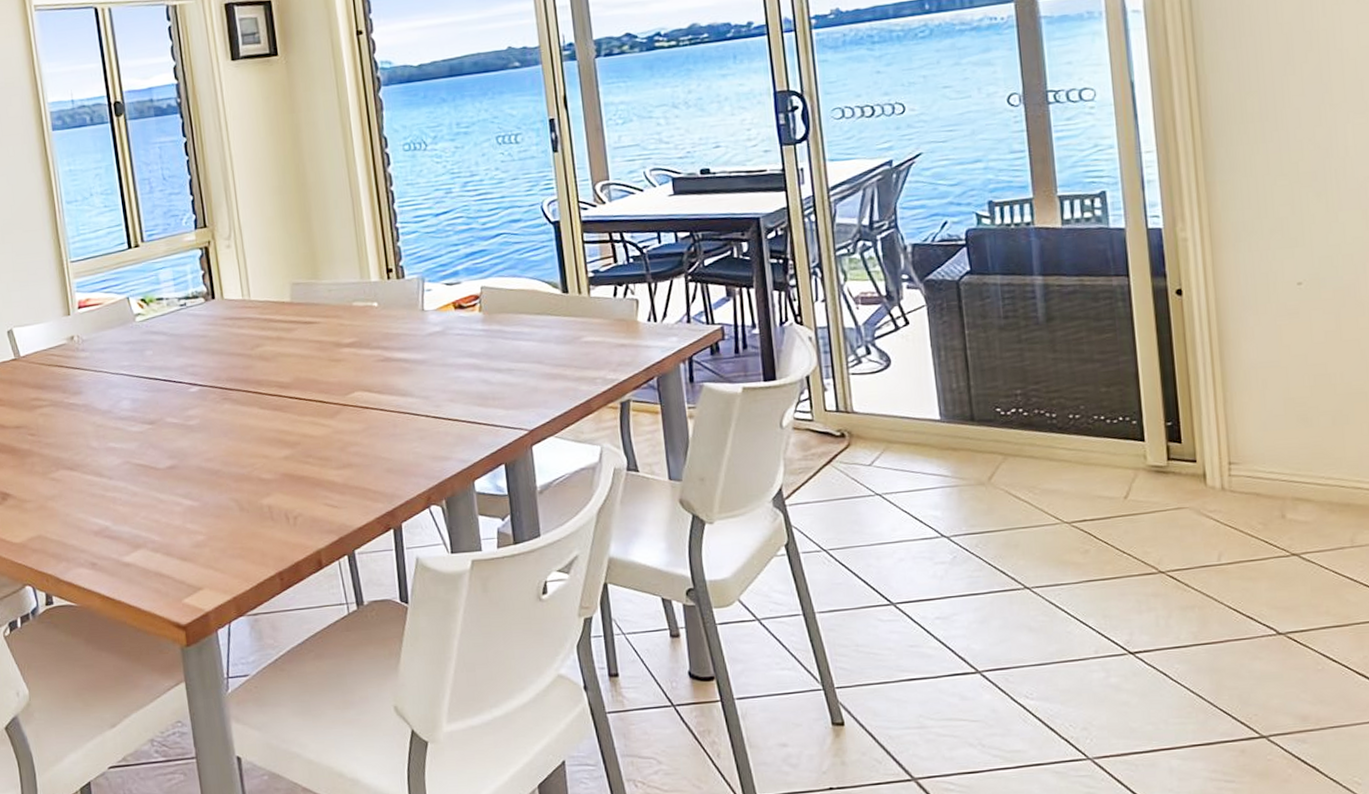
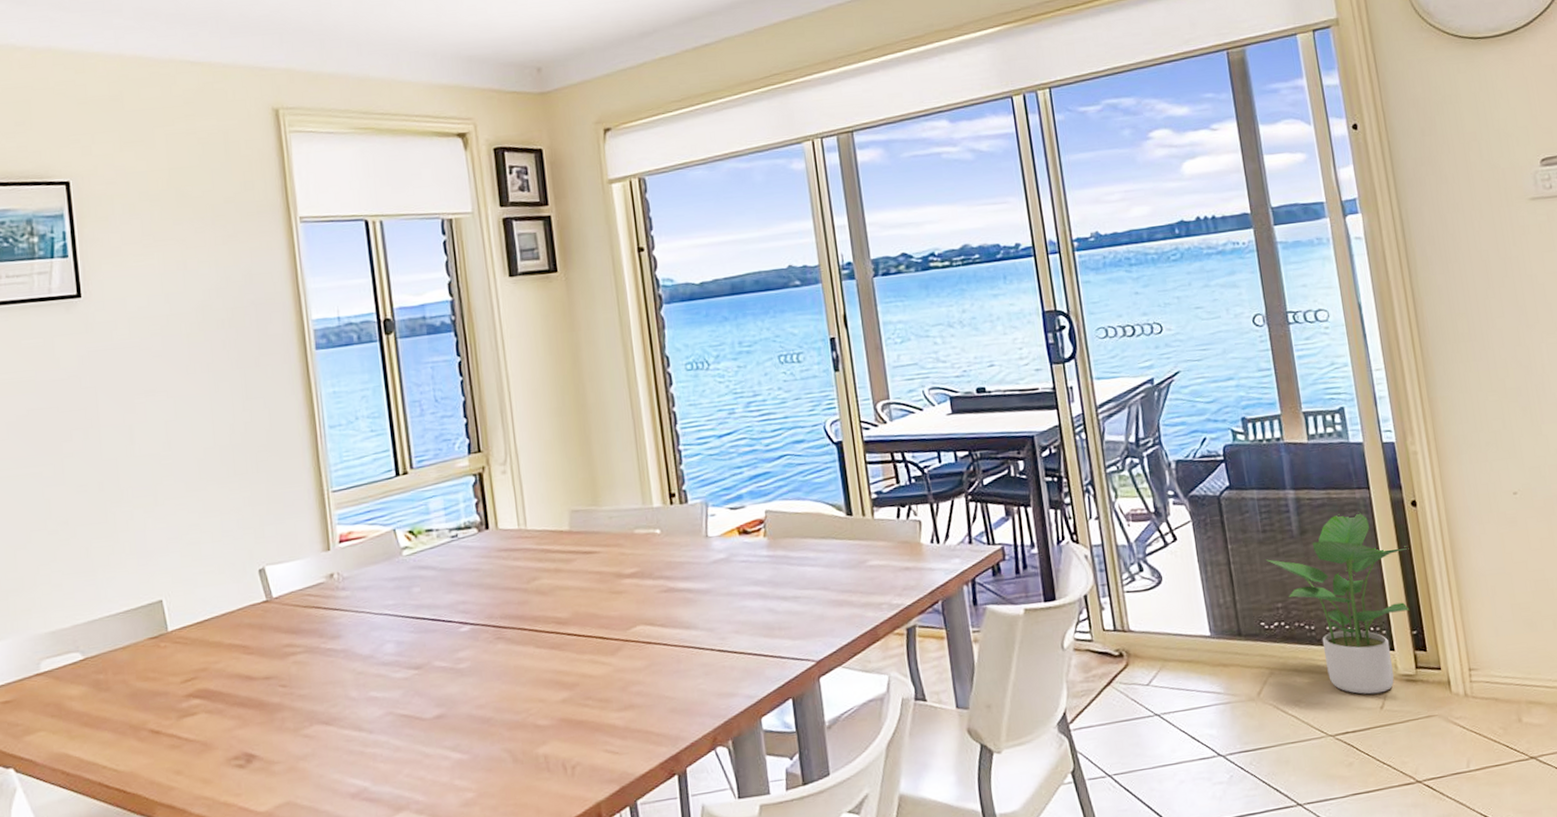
potted plant: none [1006,299,1170,484] -> present [1265,511,1410,695]

